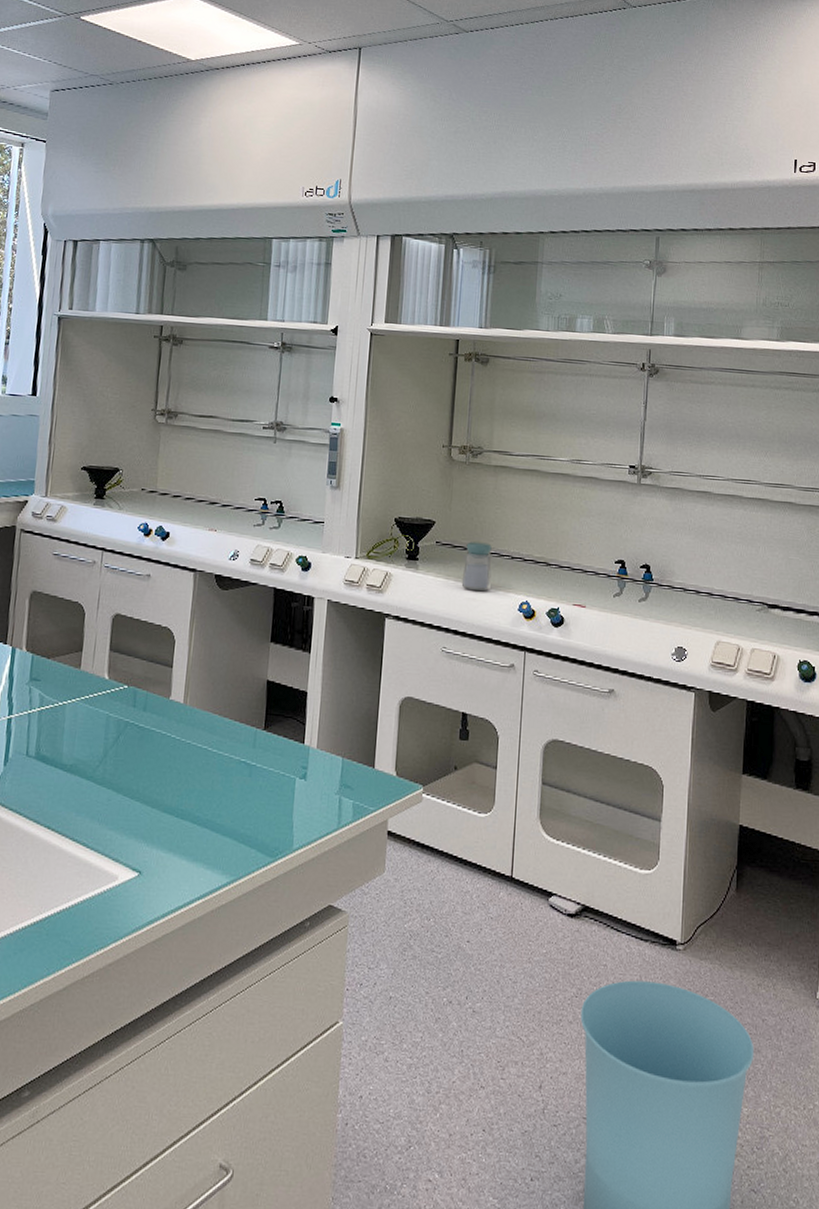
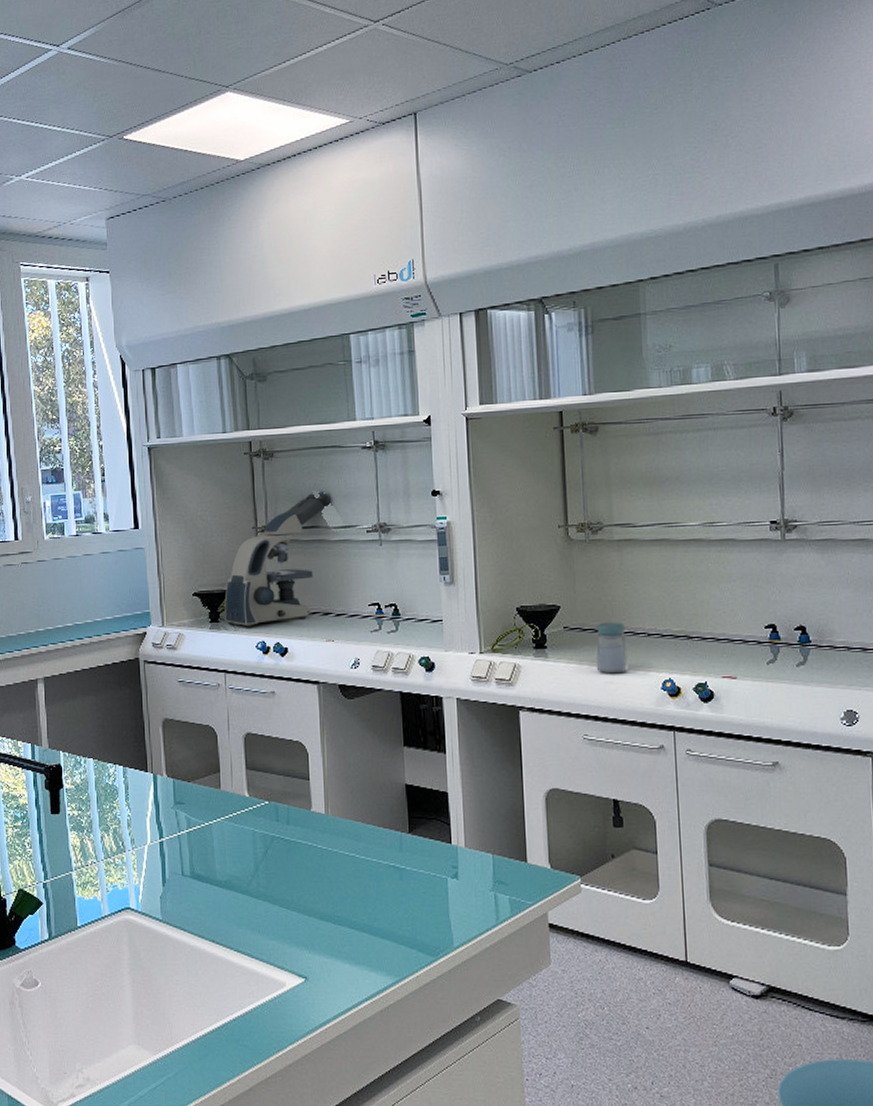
microscope: none [110,383,234,509] -> present [224,491,332,628]

